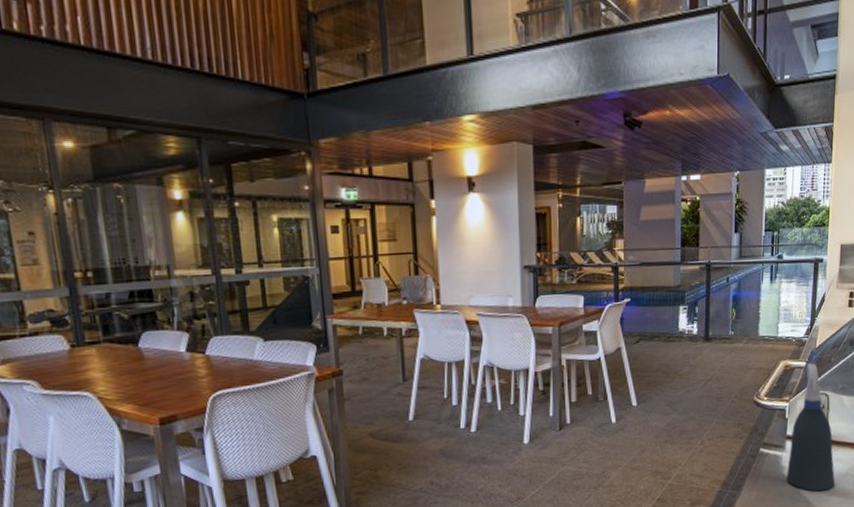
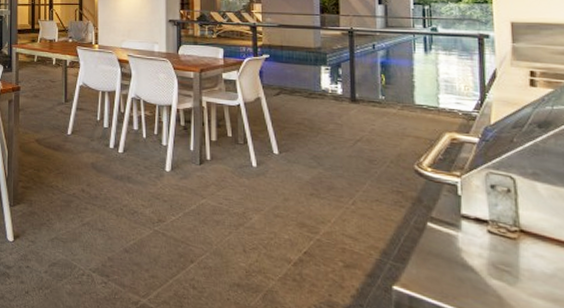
spray bottle: present [787,362,835,492] -> none [466,139,537,290]

